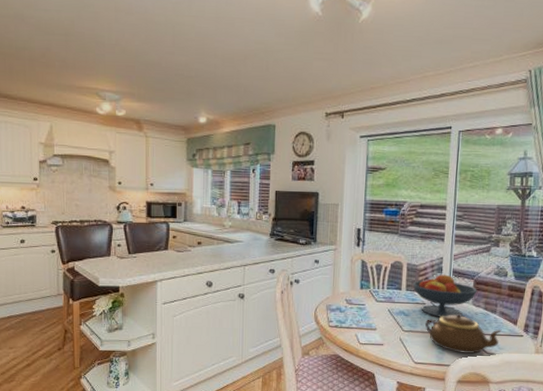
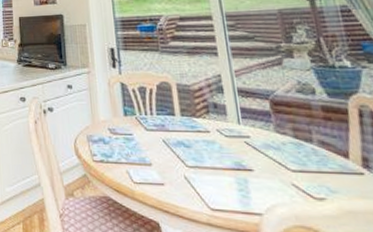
fruit bowl: present [412,274,477,317] -> none [187,95,278,149]
teapot: present [425,313,502,354] -> none [215,143,328,199]

